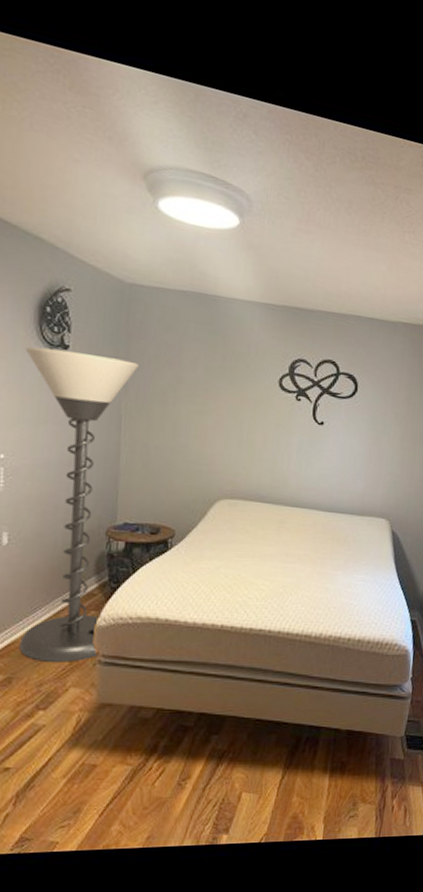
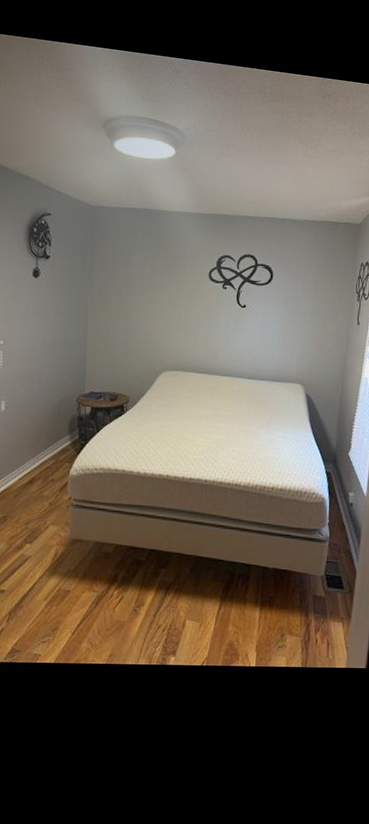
floor lamp: present [19,346,139,662] -> none [12,258,101,505]

